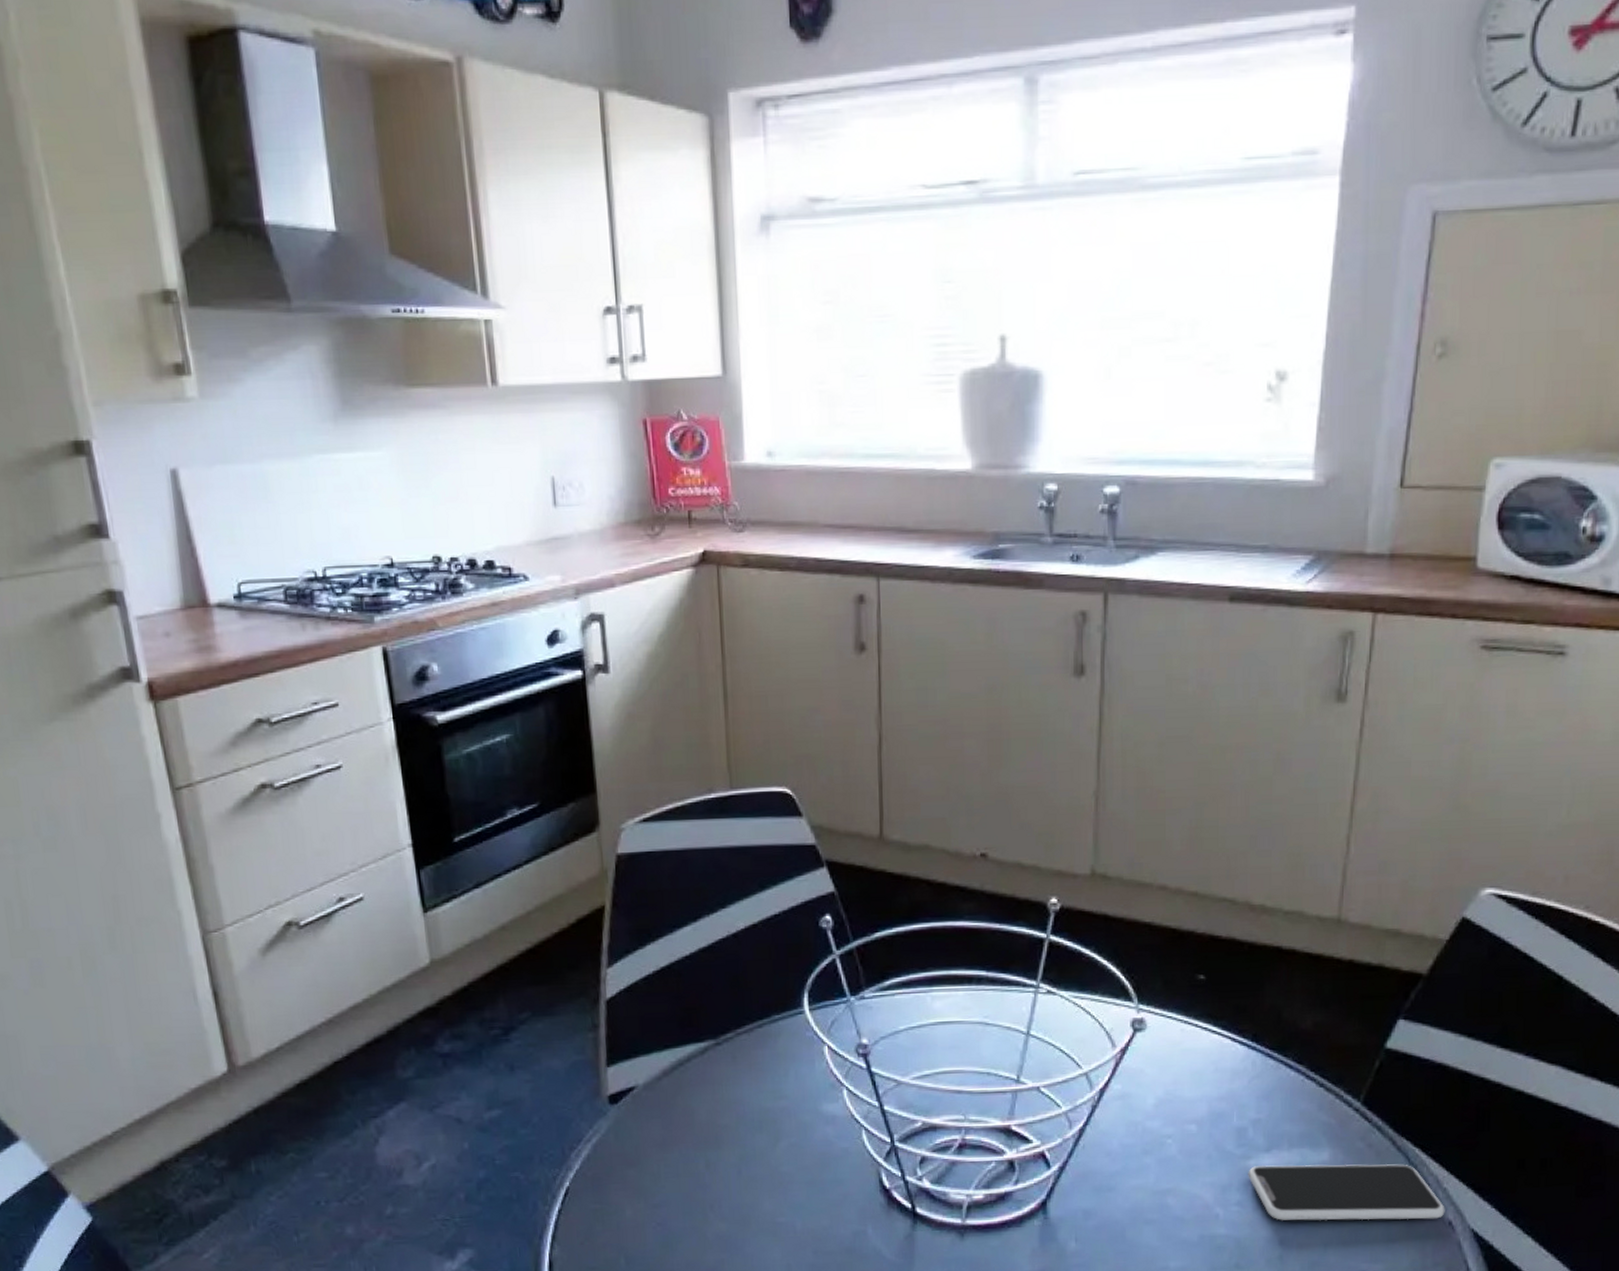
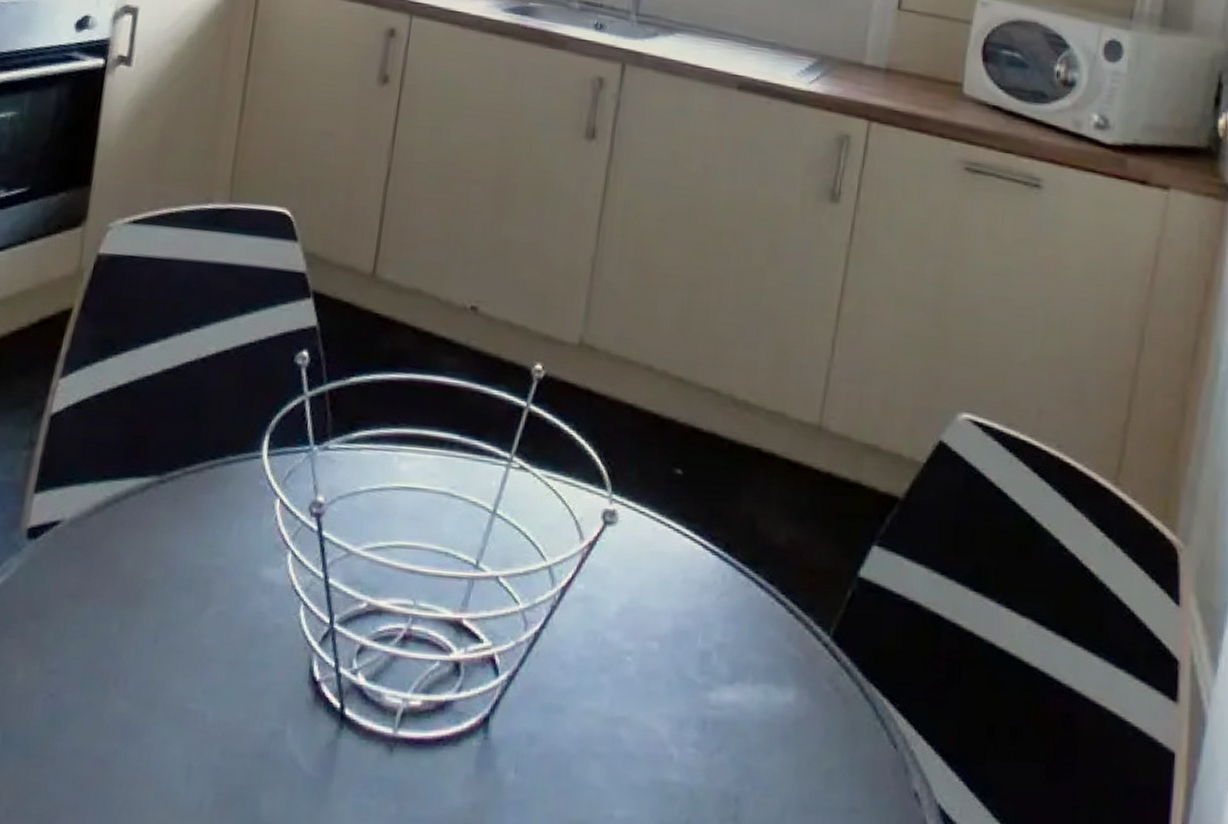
smartphone: present [1248,1164,1445,1221] -> none [708,699,912,788]

